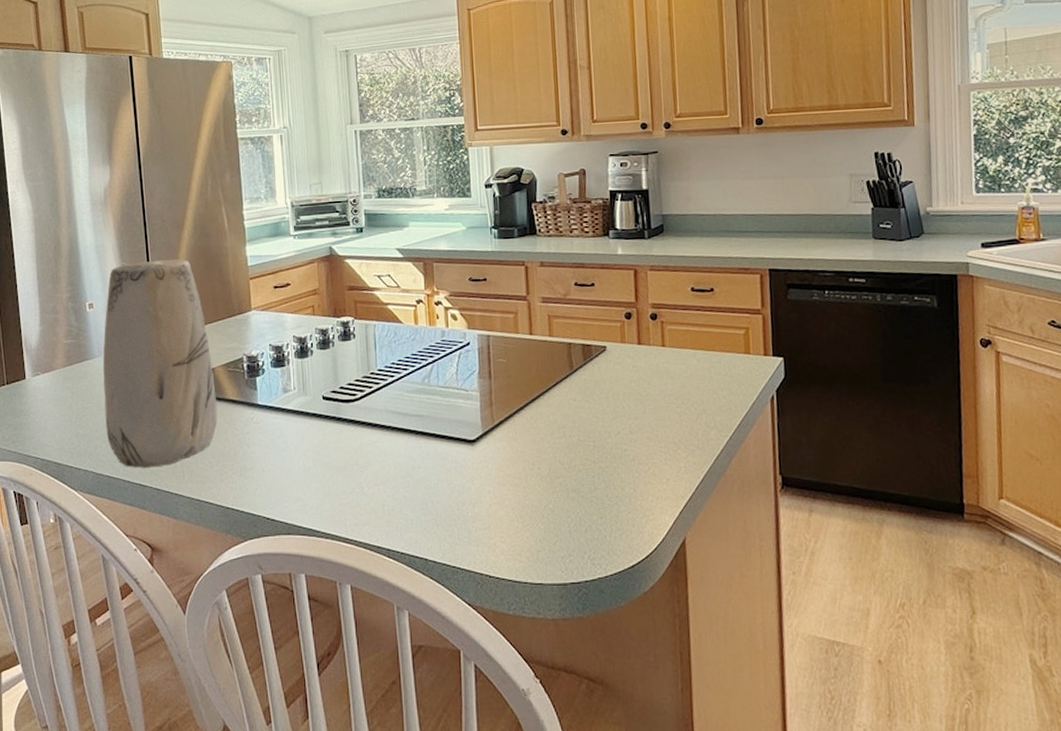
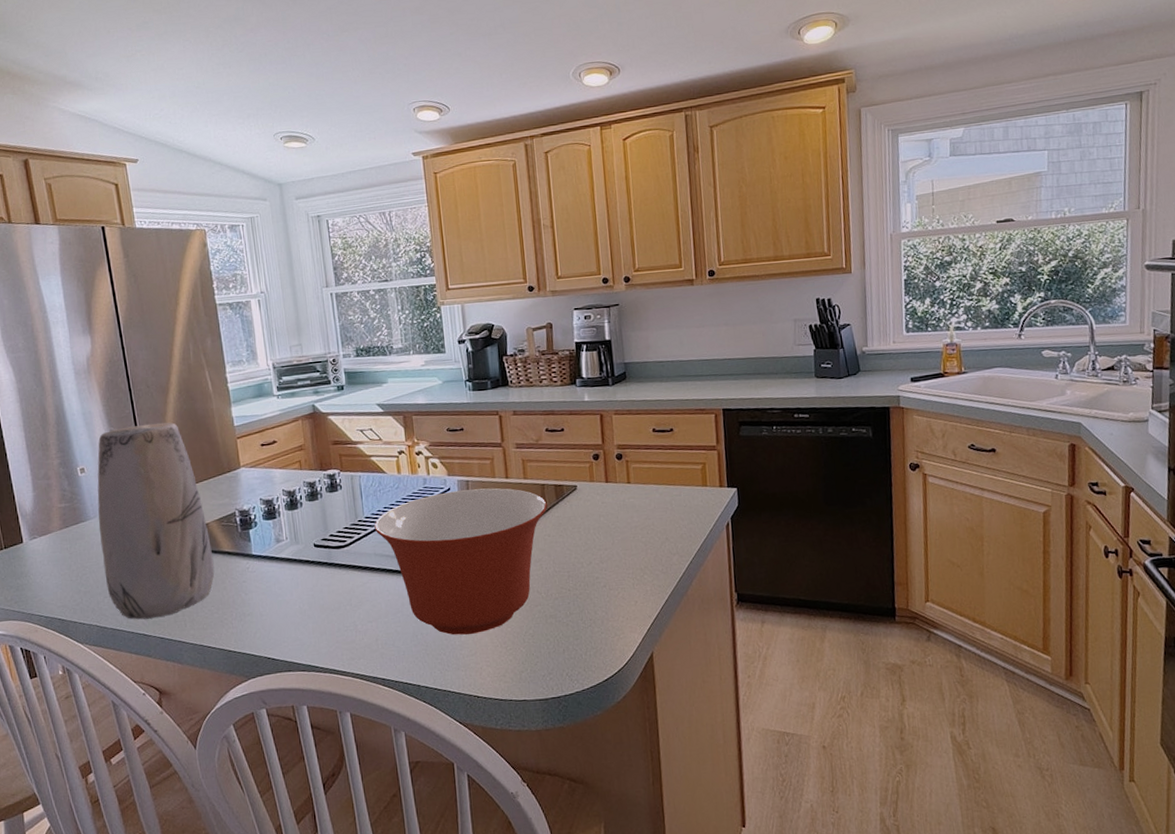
mixing bowl: none [387,344,573,505] -> present [374,488,547,635]

